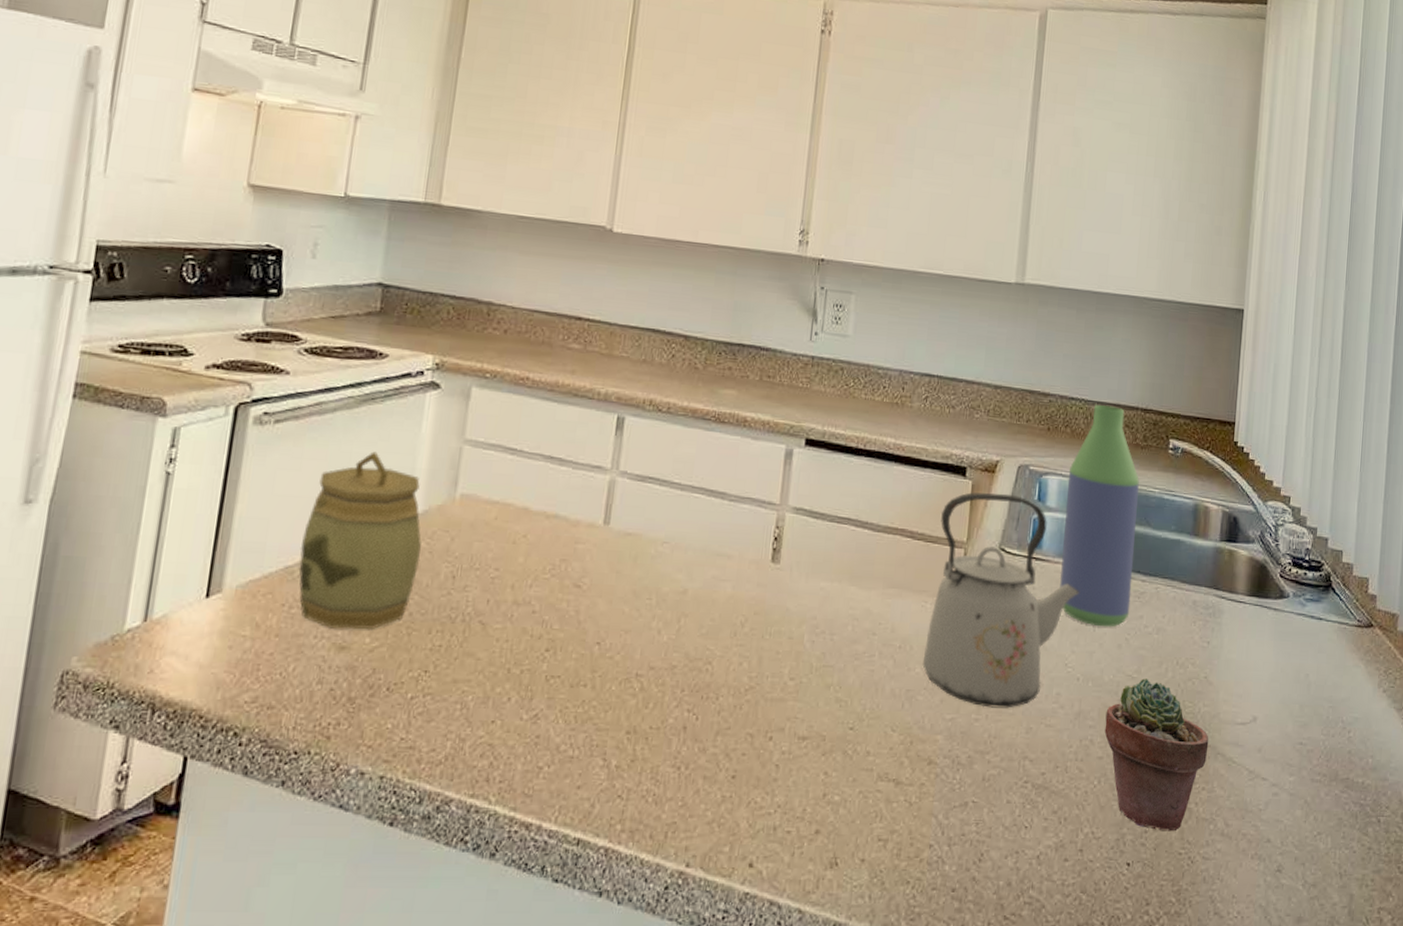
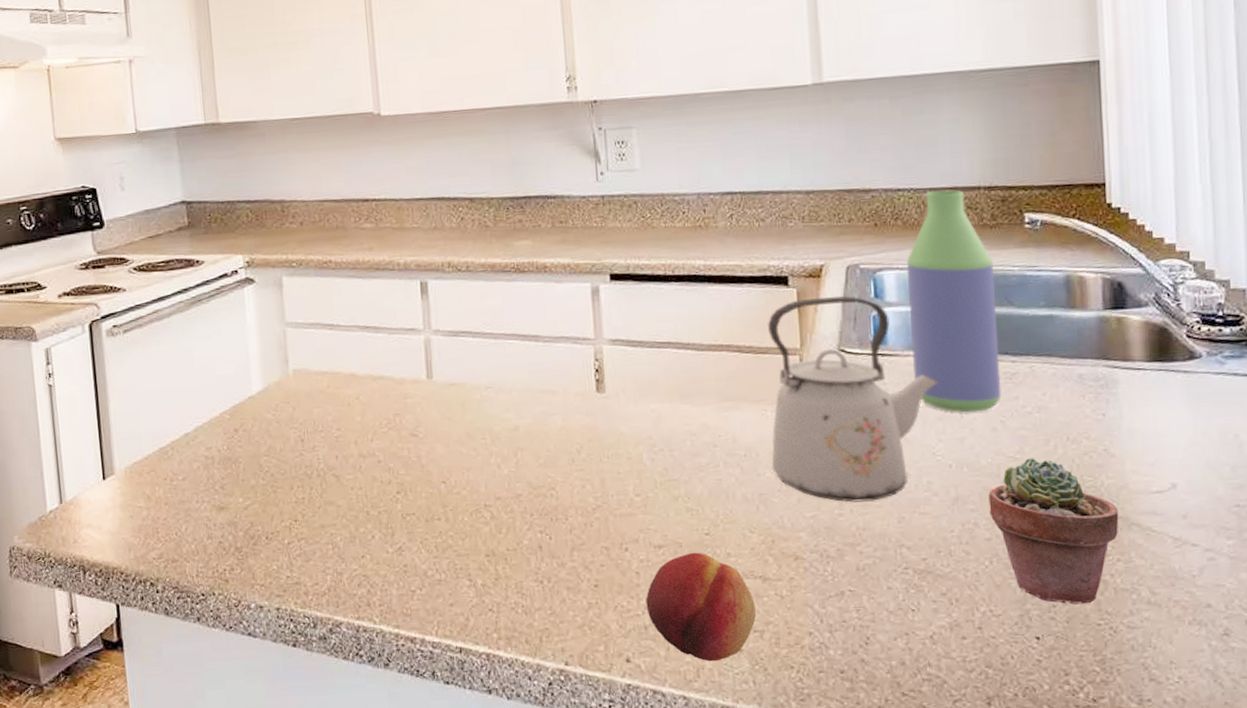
jar: present [299,451,422,630] -> none [168,344,270,494]
fruit: none [779,747,884,872] -> present [645,552,756,662]

